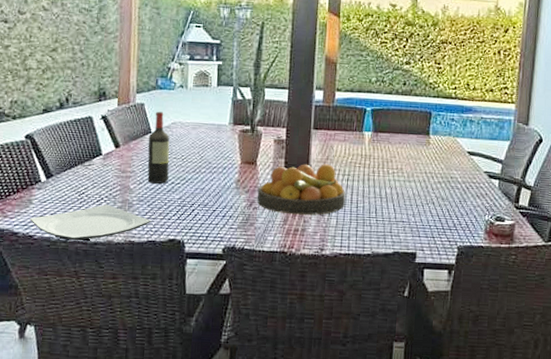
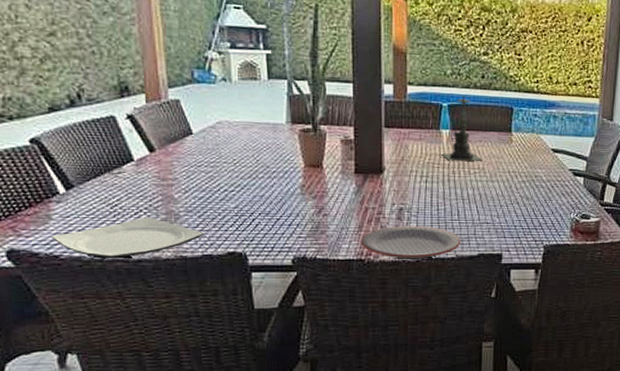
wine bottle: present [147,111,170,184] -> none [189,109,220,192]
fruit bowl: present [257,164,346,215] -> none [326,165,425,221]
plate: none [285,221,378,254] -> present [361,226,461,259]
candle holder: none [364,101,402,162] -> present [442,96,483,161]

